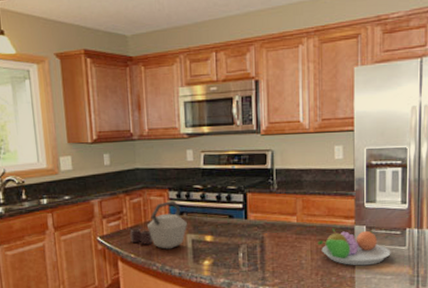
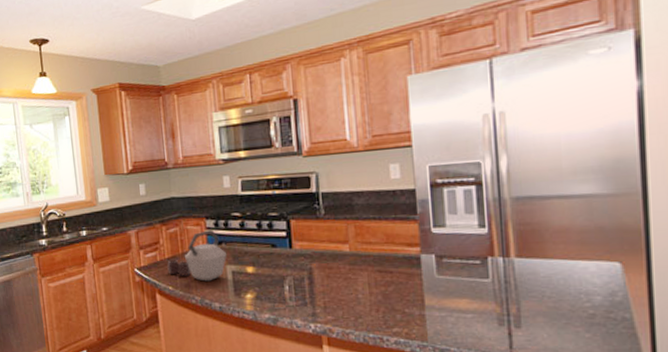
fruit bowl: present [318,228,391,266] -> none [376,257,470,302]

